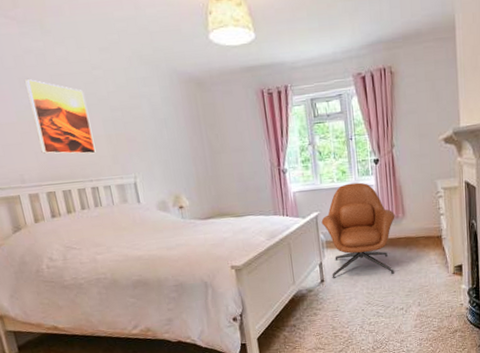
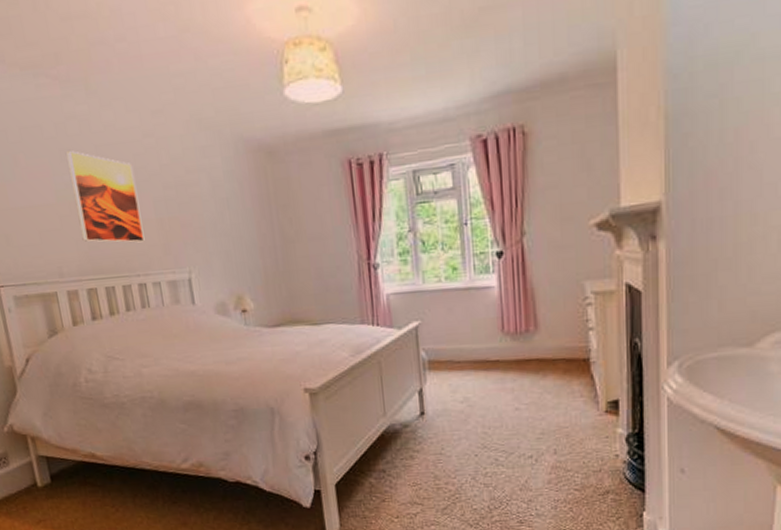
armchair: present [321,182,395,278] -> none [422,282,524,410]

